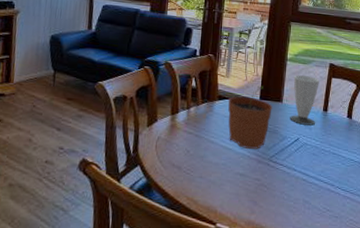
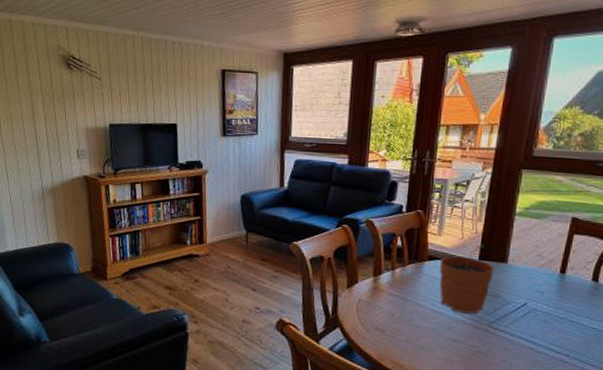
cup: present [290,75,319,126] -> none [516,232,557,289]

